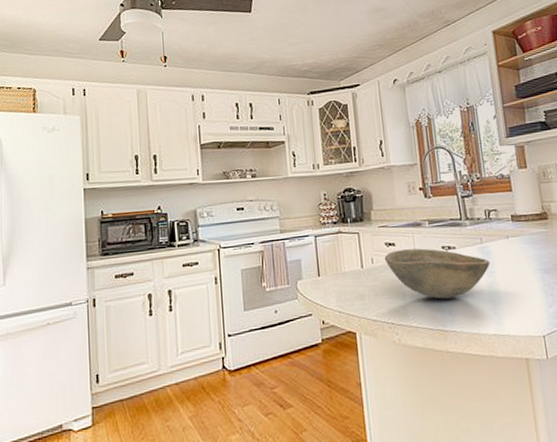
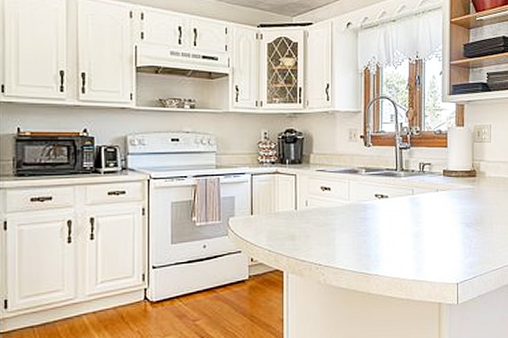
bowl: present [384,248,490,299] -> none [319,195,418,244]

